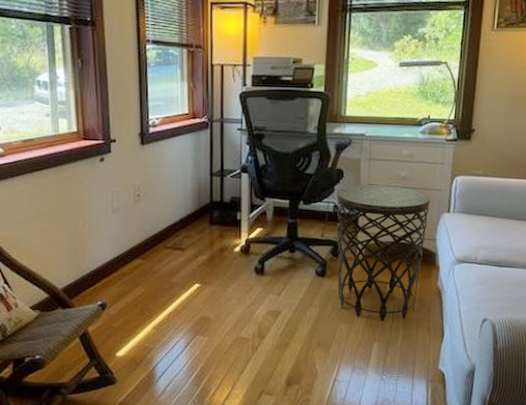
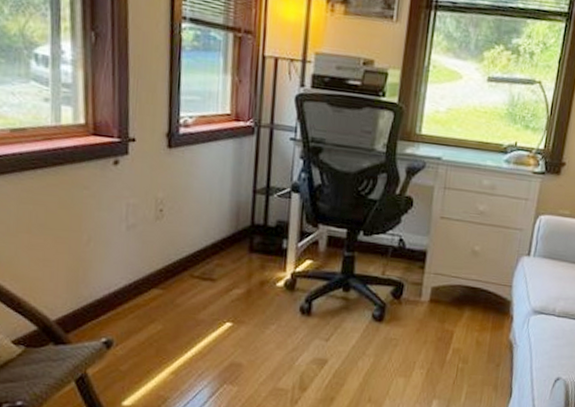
side table: present [336,185,431,321] -> none [396,217,510,376]

